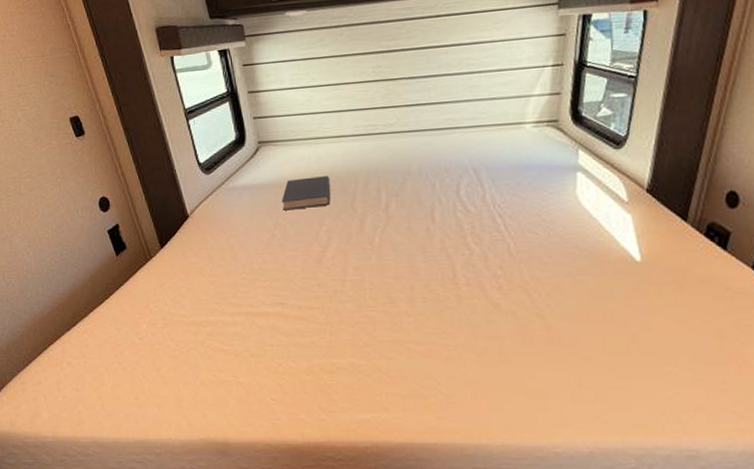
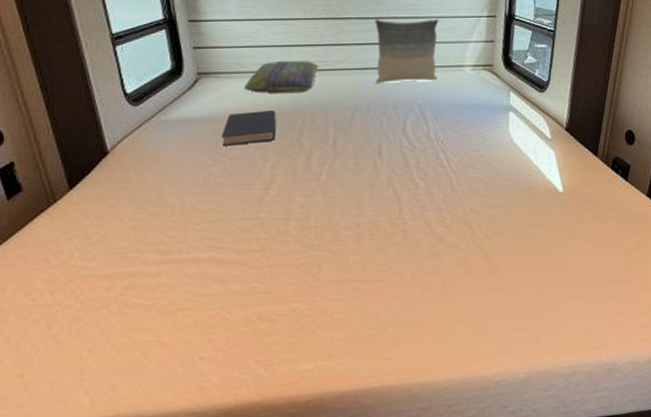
cushion: none [300,125,370,160] -> present [244,60,319,94]
pillow: none [426,72,497,147] -> present [375,18,439,85]

